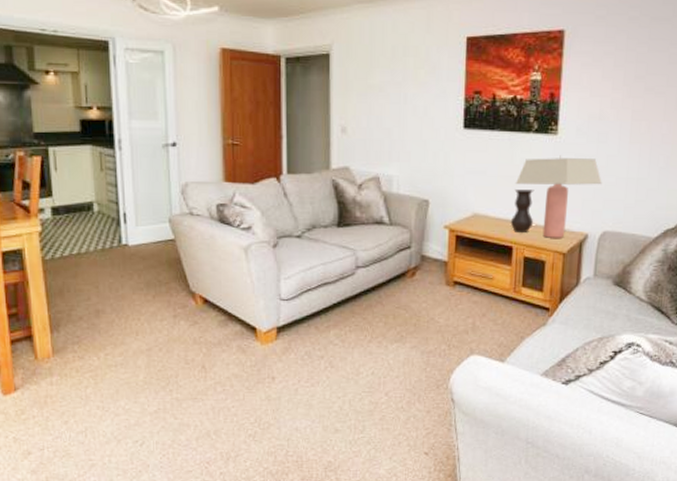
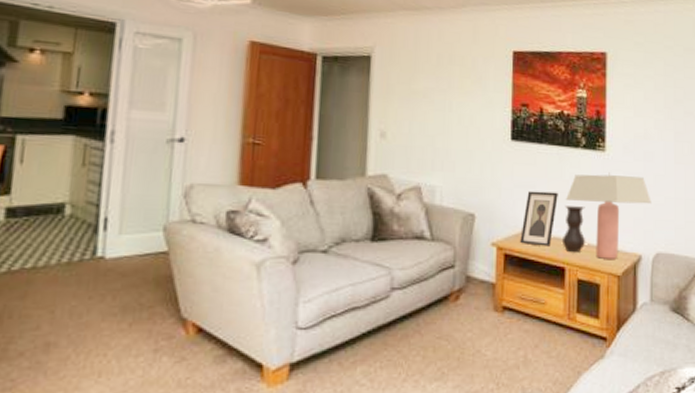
picture frame: none [471,176,508,228] -> present [520,191,558,247]

